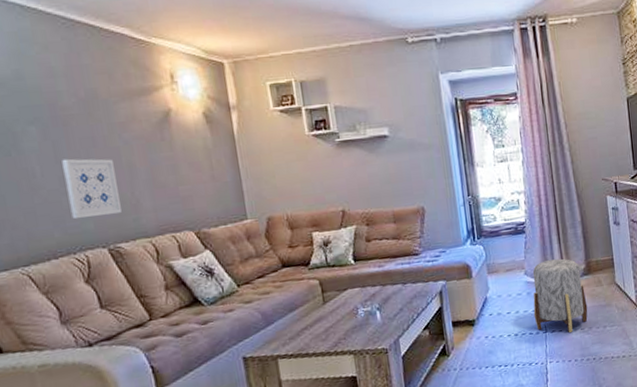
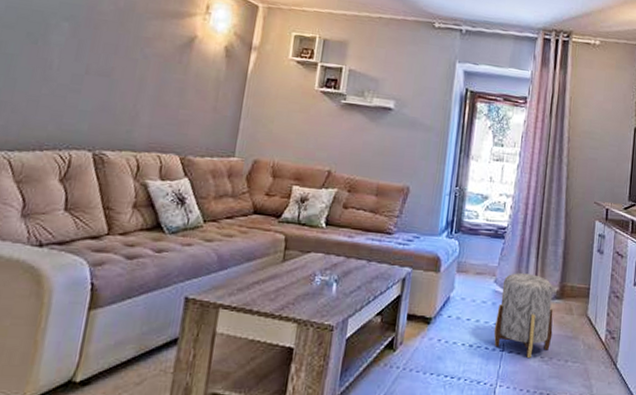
wall art: present [61,158,121,219] -> none [70,58,127,121]

